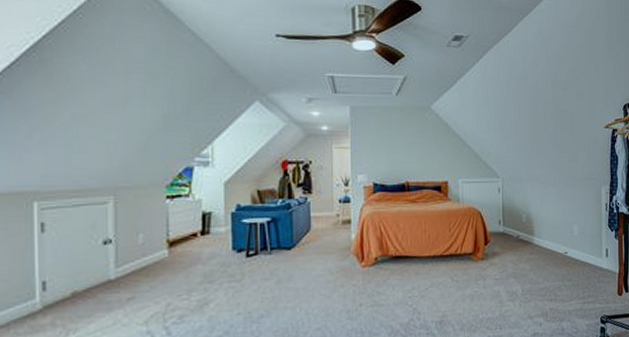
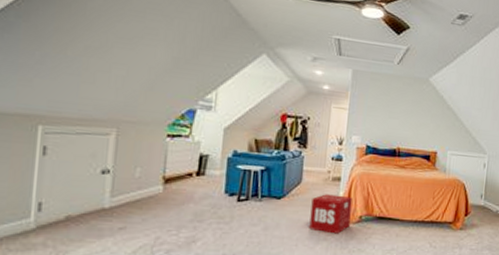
product box: none [323,238,366,280] -> present [309,194,352,234]

